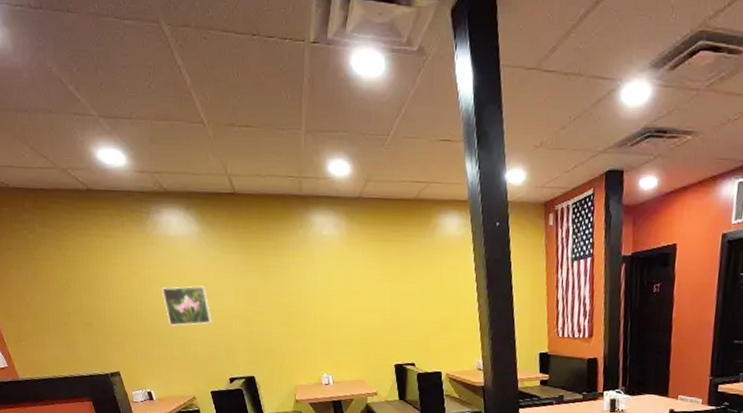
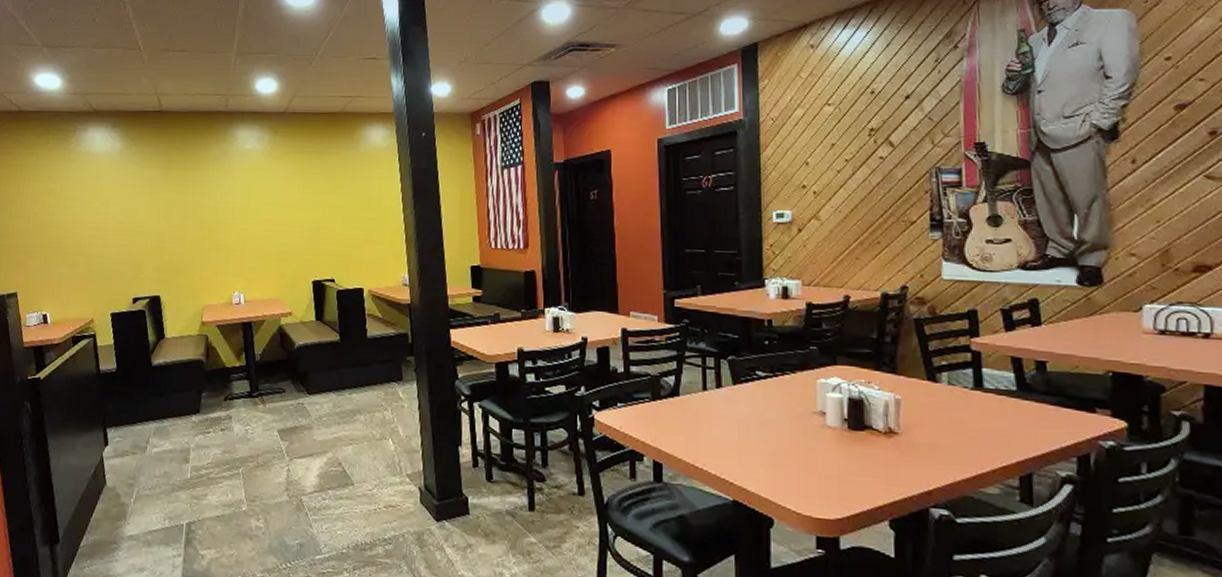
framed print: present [161,286,212,326] -> none [75,201,123,243]

